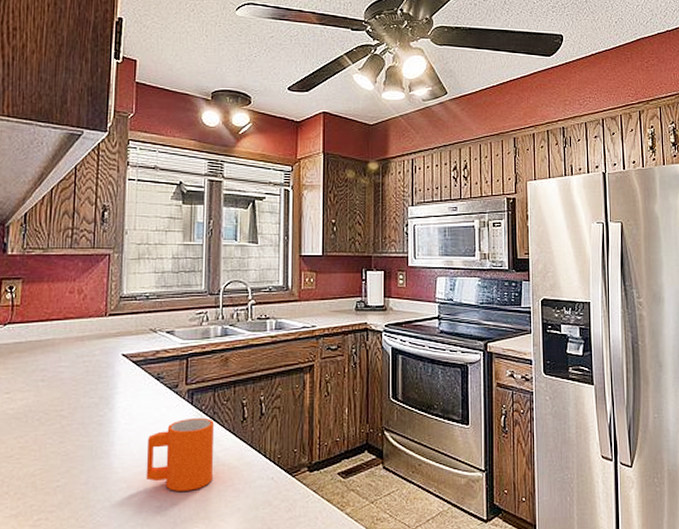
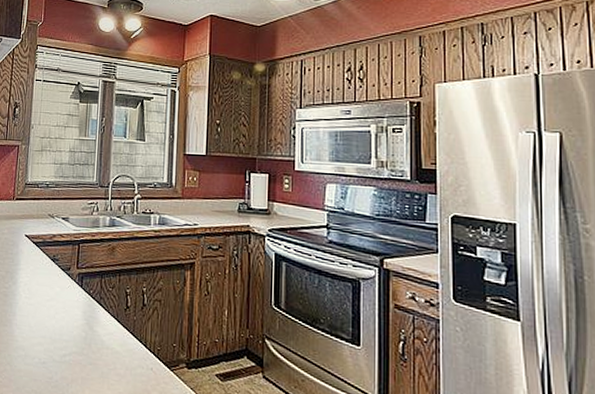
mug: present [145,417,214,491] -> none [40,299,100,368]

